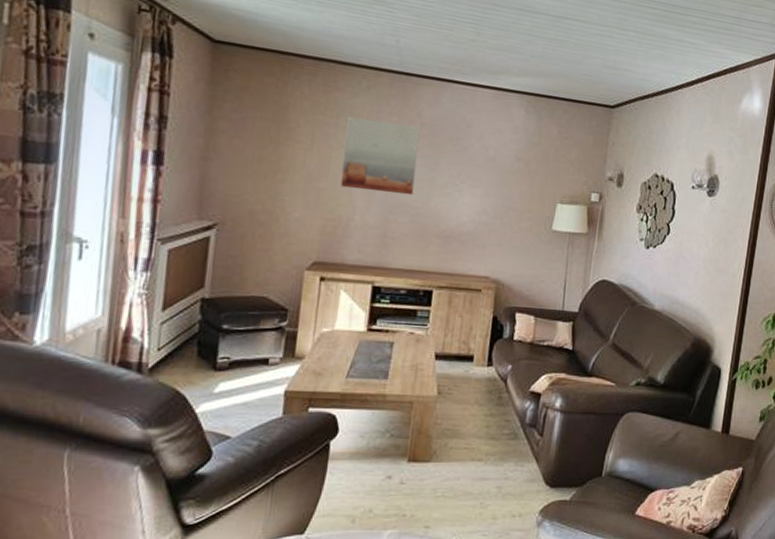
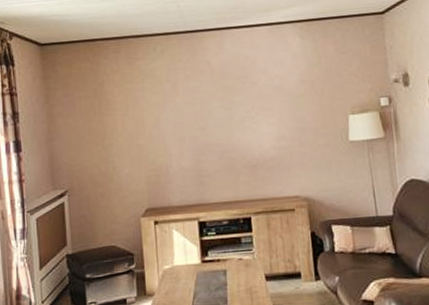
wall art: present [340,117,421,196] -> none [151,74,217,141]

